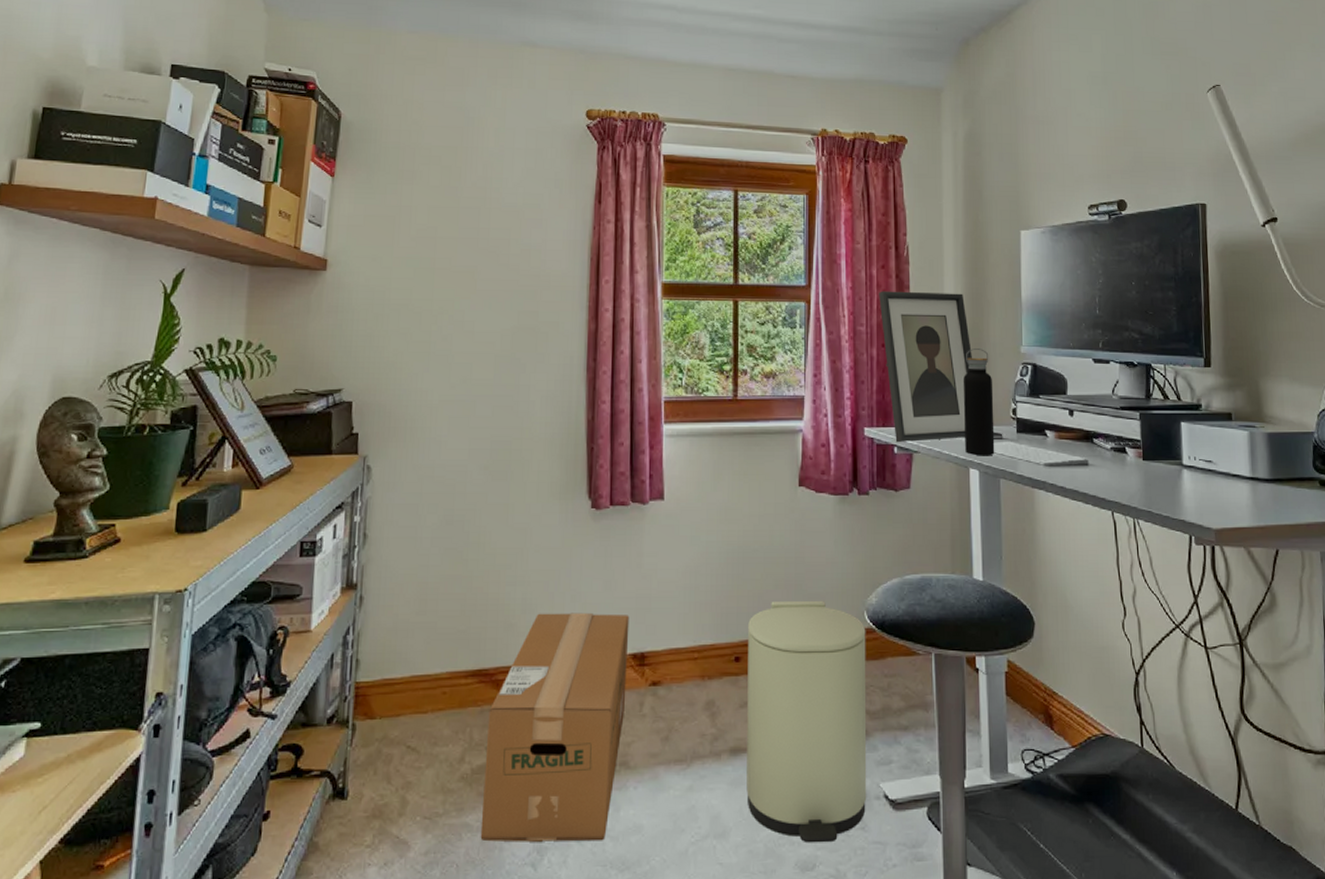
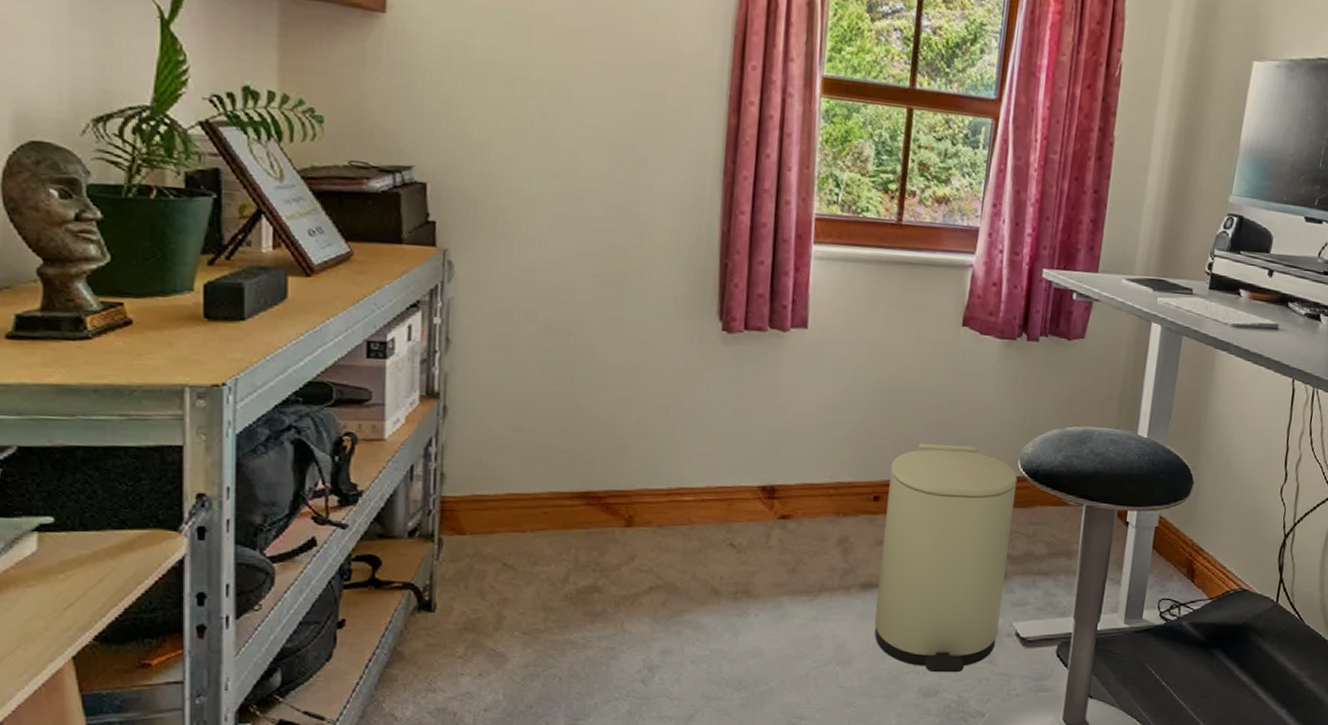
box: present [480,612,630,843] -> none [586,438,760,662]
picture frame: present [879,291,972,443] -> none [1075,115,1177,291]
water bottle: present [963,349,995,456] -> none [1150,192,1193,311]

